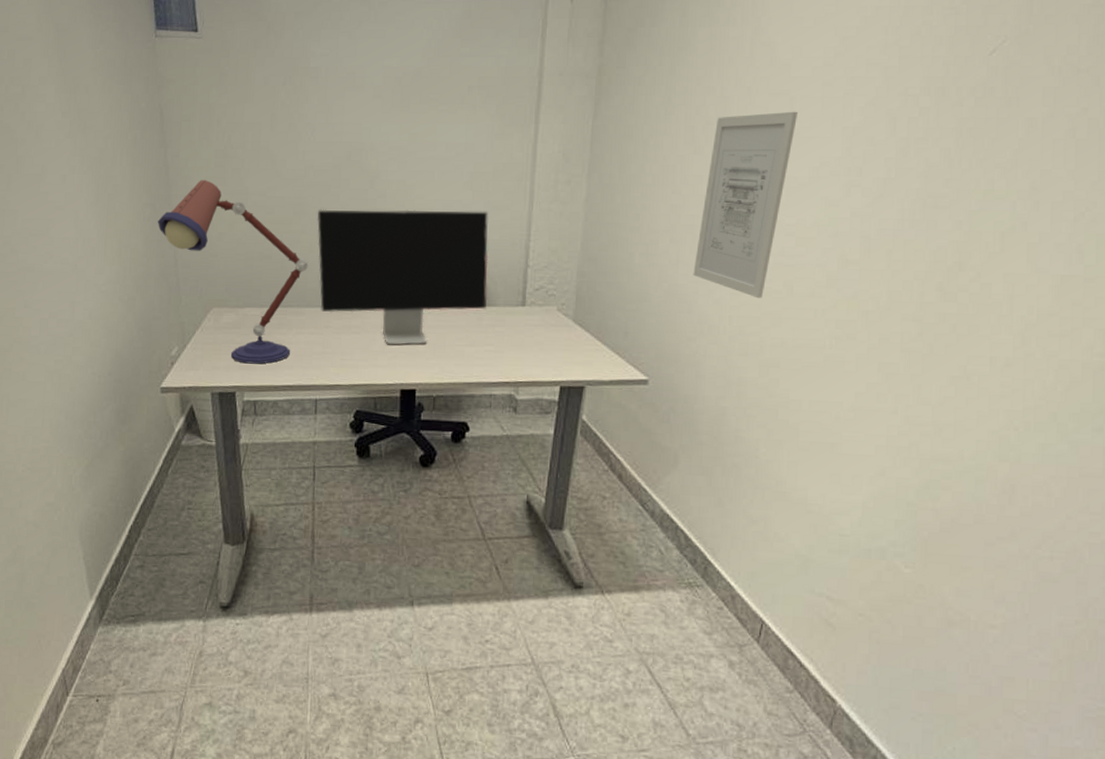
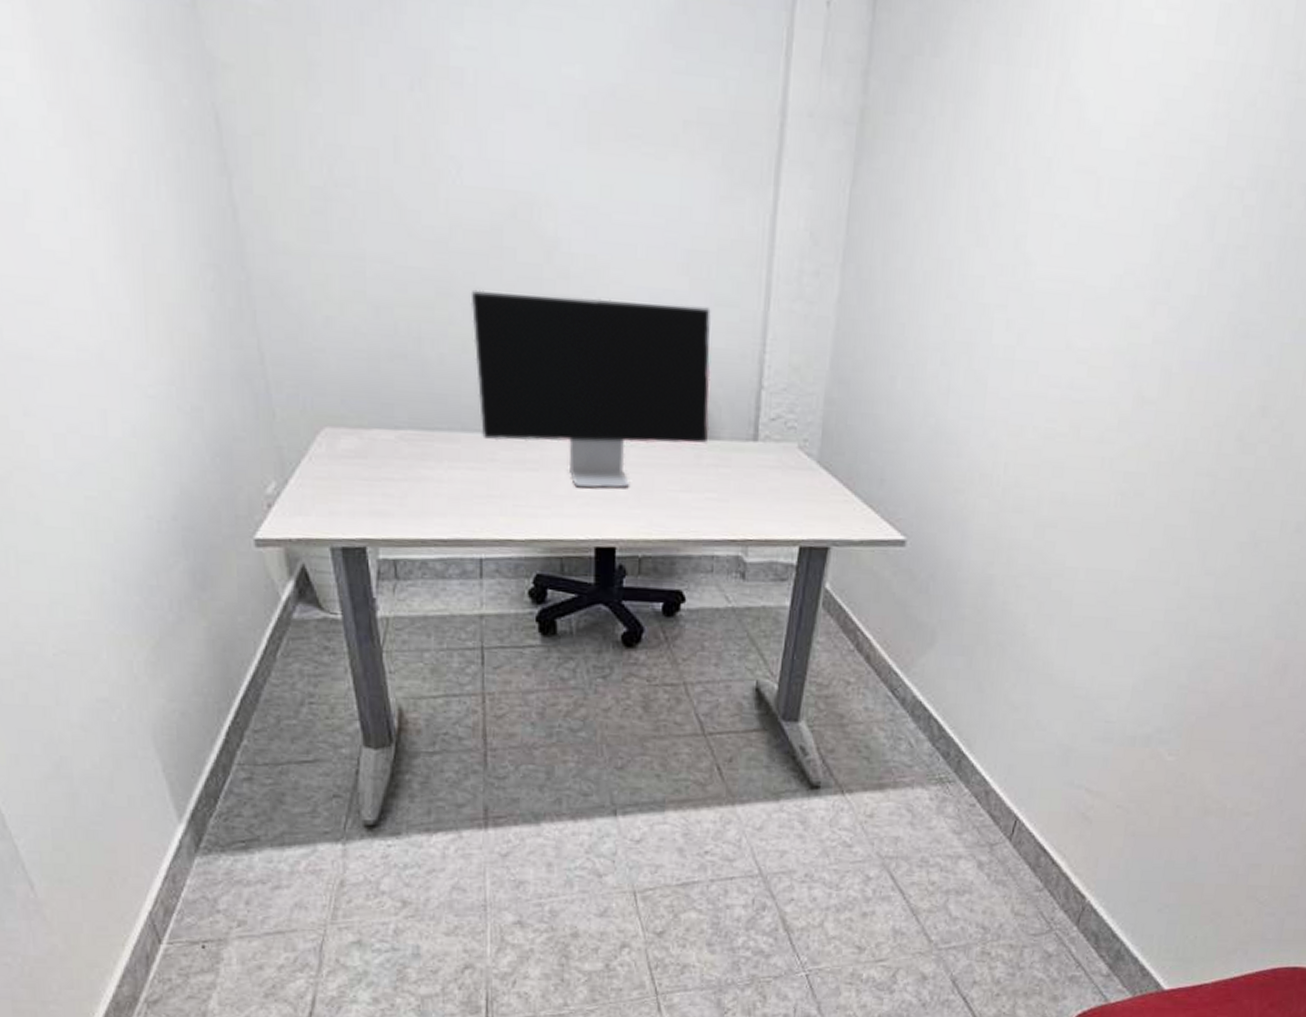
desk lamp: present [157,180,308,364] -> none [226,232,461,510]
wall art: present [693,111,799,299] -> none [965,196,1105,443]

